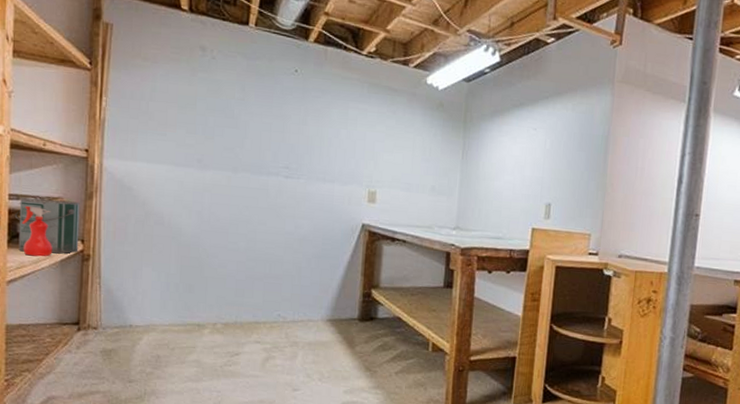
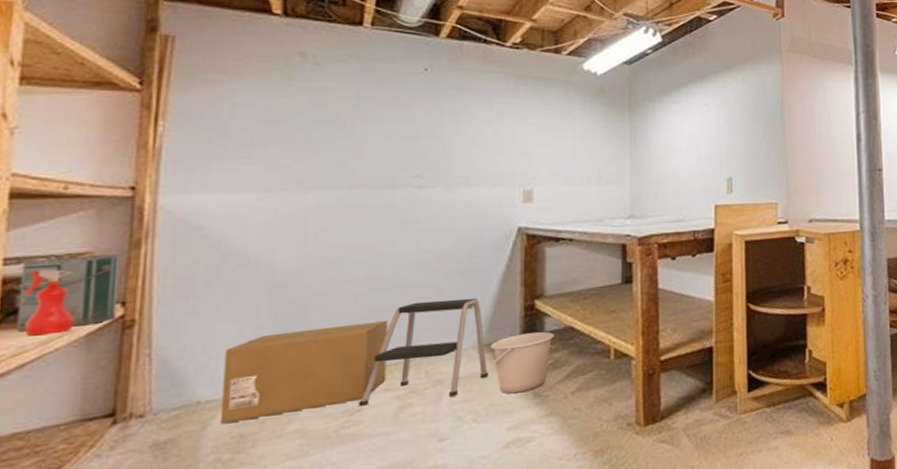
box: none [145,282,260,346] -> present [221,321,388,424]
step stool: none [237,275,332,357] -> present [358,298,488,406]
bucket: none [332,316,385,365] -> present [488,331,555,394]

